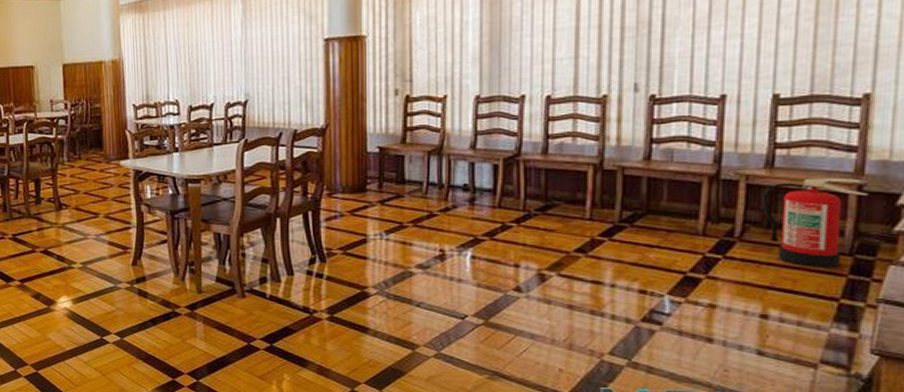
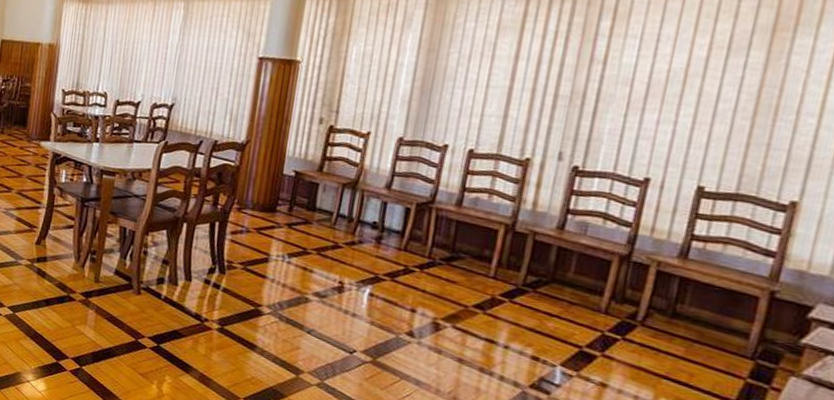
fire extinguisher: present [763,177,869,269] -> none [670,274,780,370]

